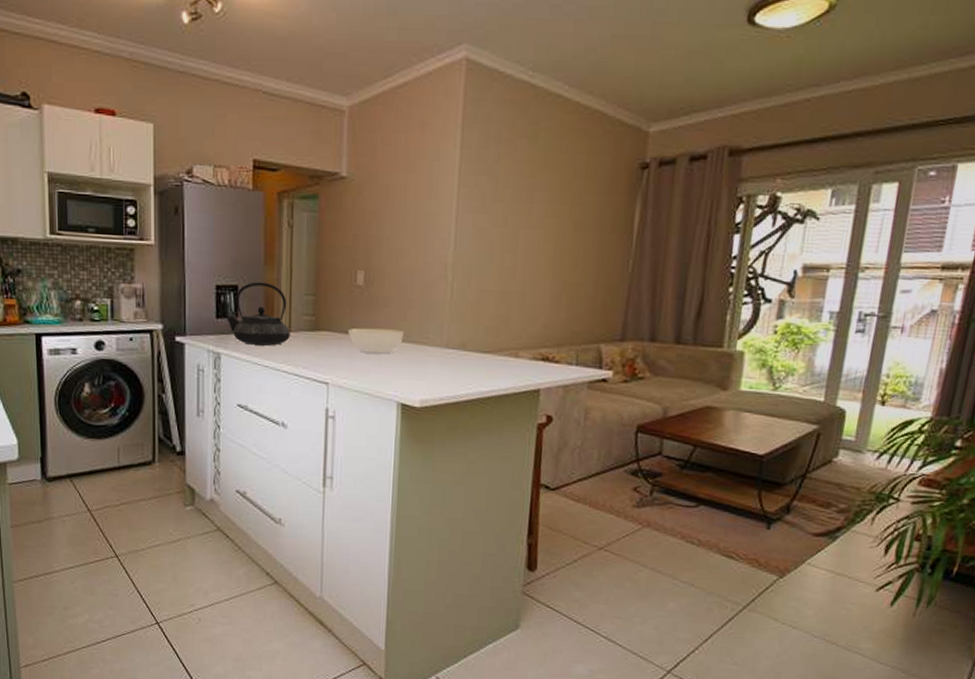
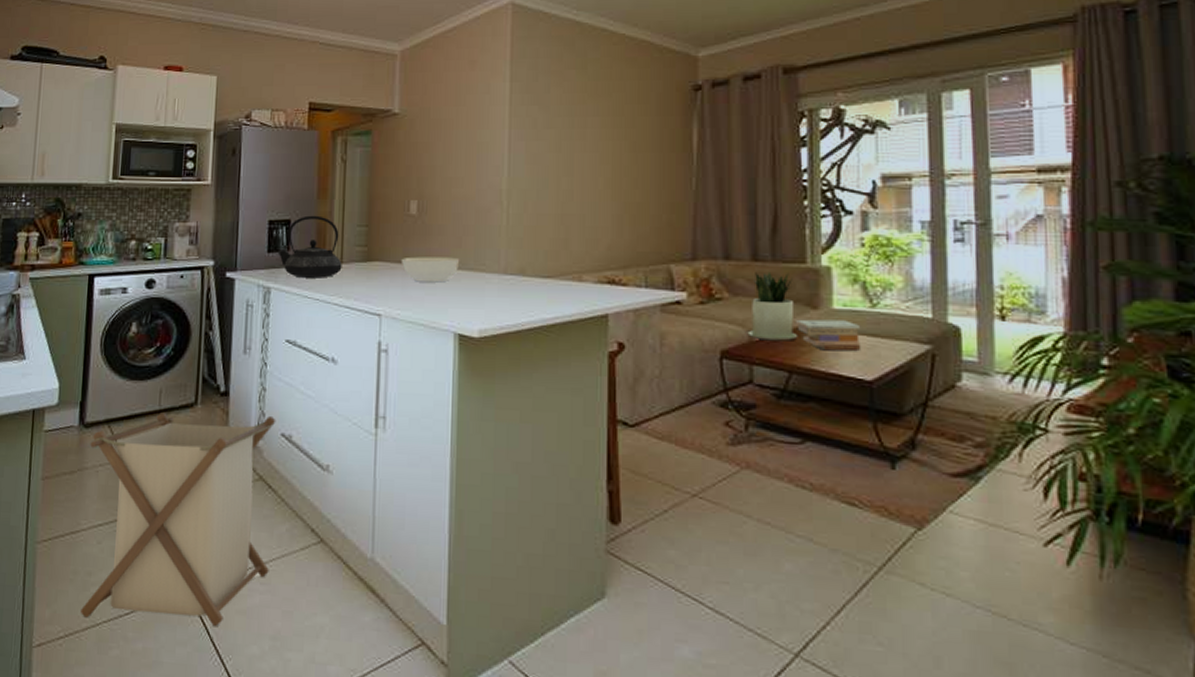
laundry basket: none [54,469,231,651] -> present [81,412,276,626]
planter: none [662,354,709,419] -> present [747,271,798,341]
books: none [705,399,762,429] -> present [795,319,862,352]

